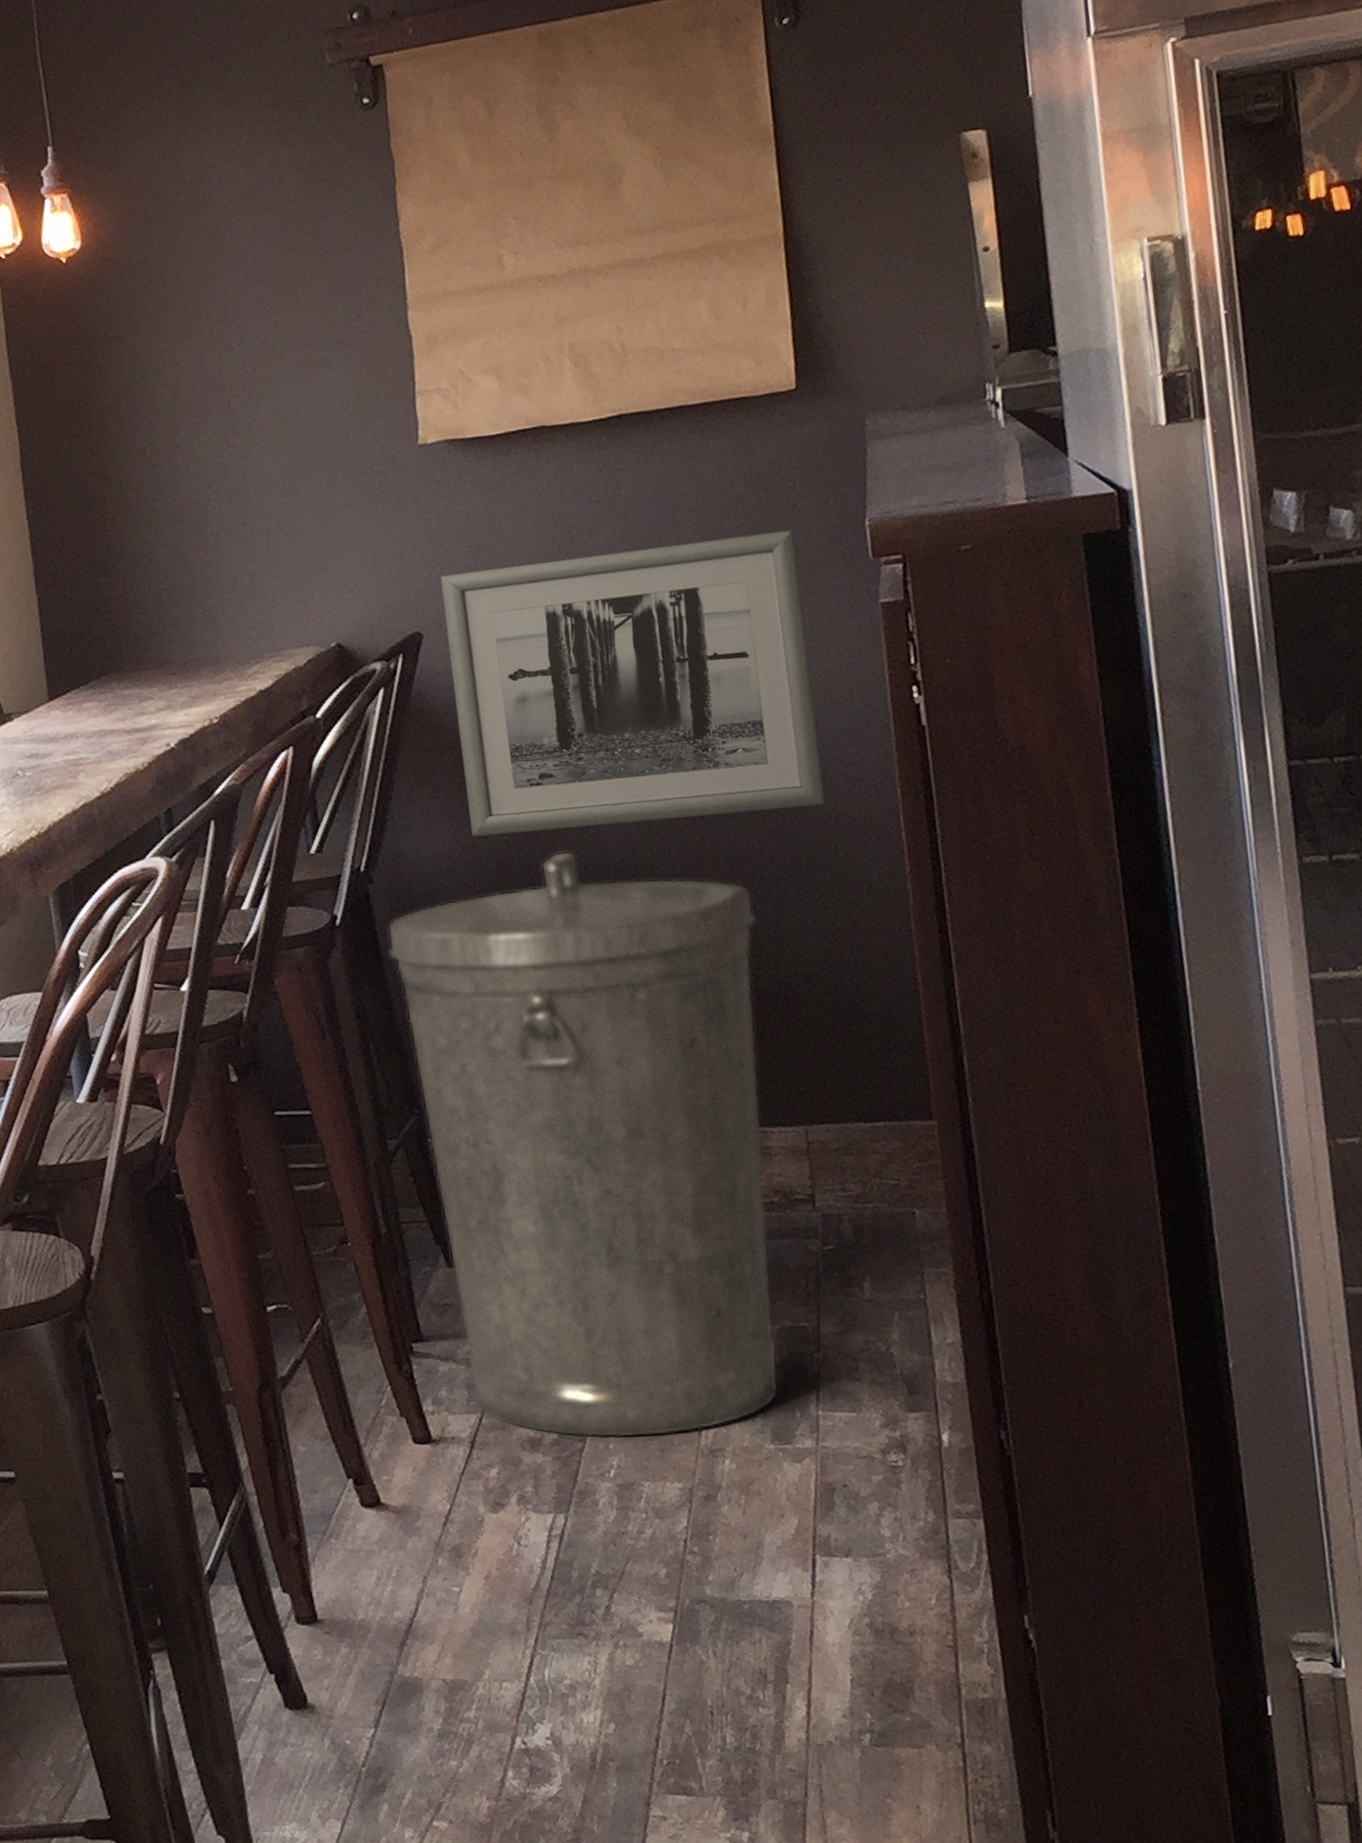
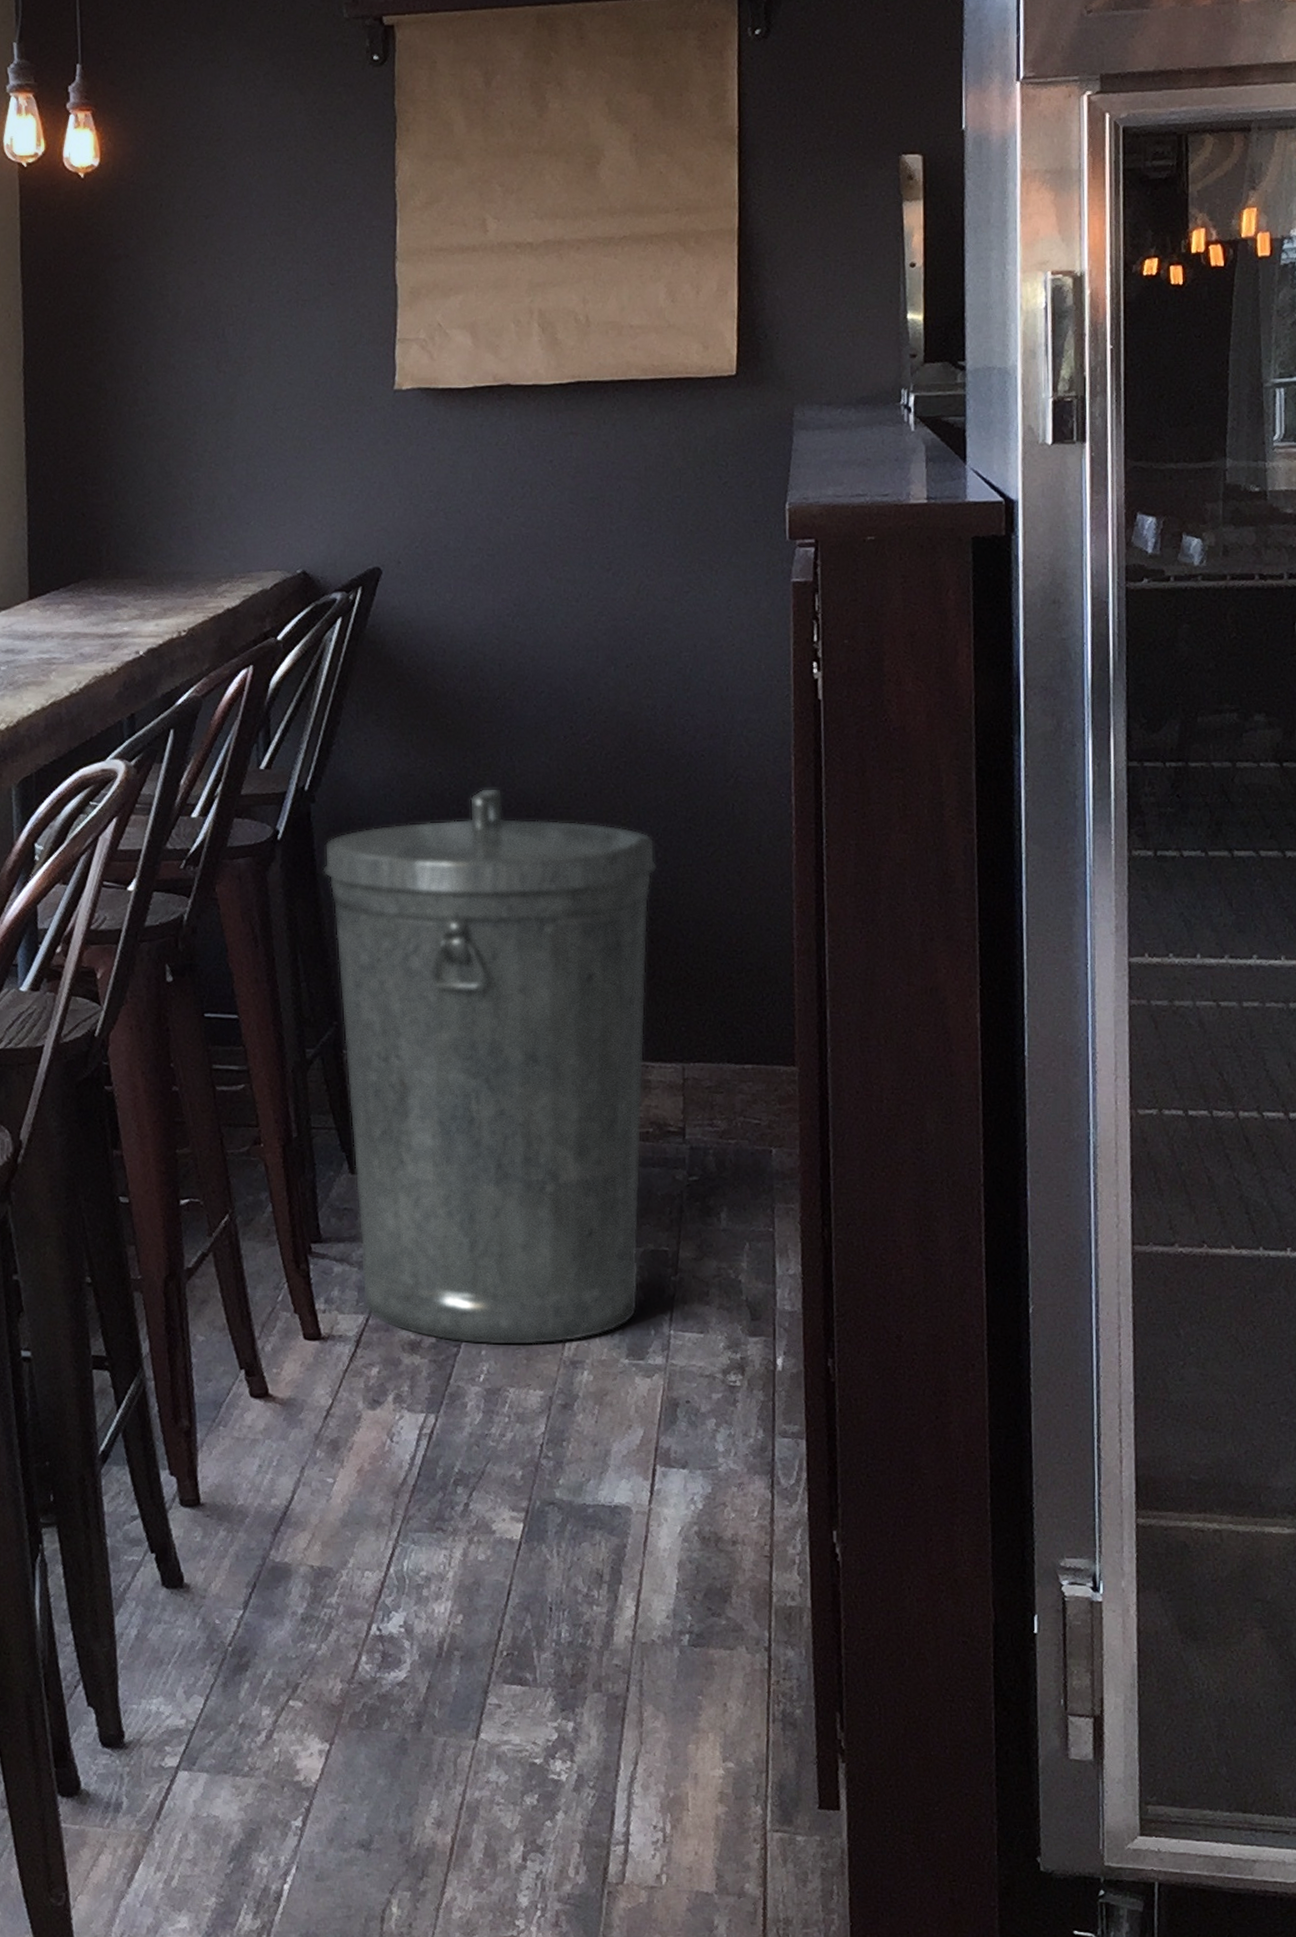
wall art: present [440,529,825,837] -> none [402,505,728,767]

